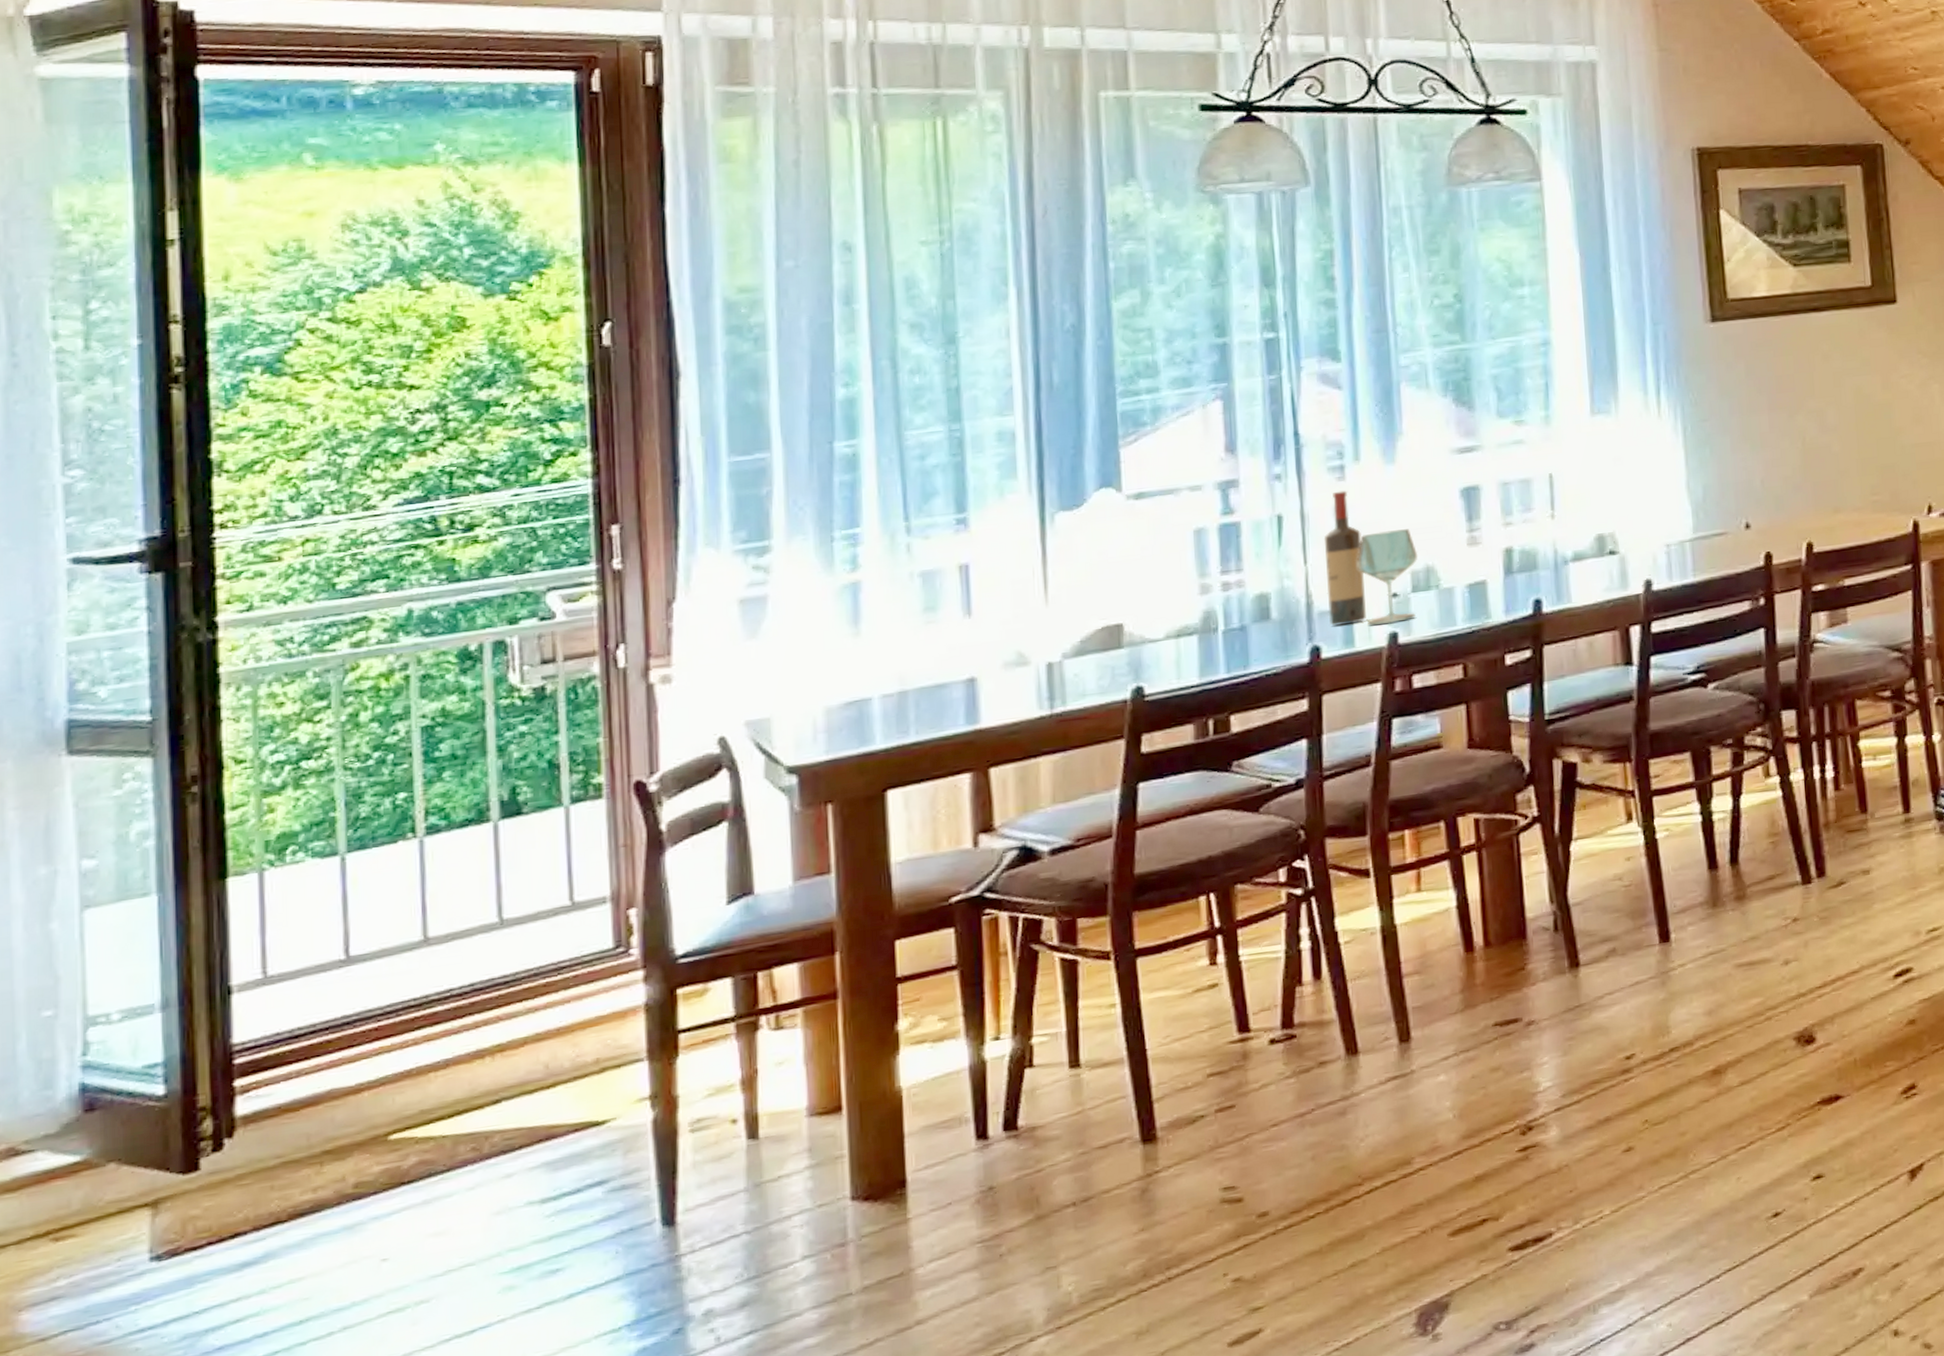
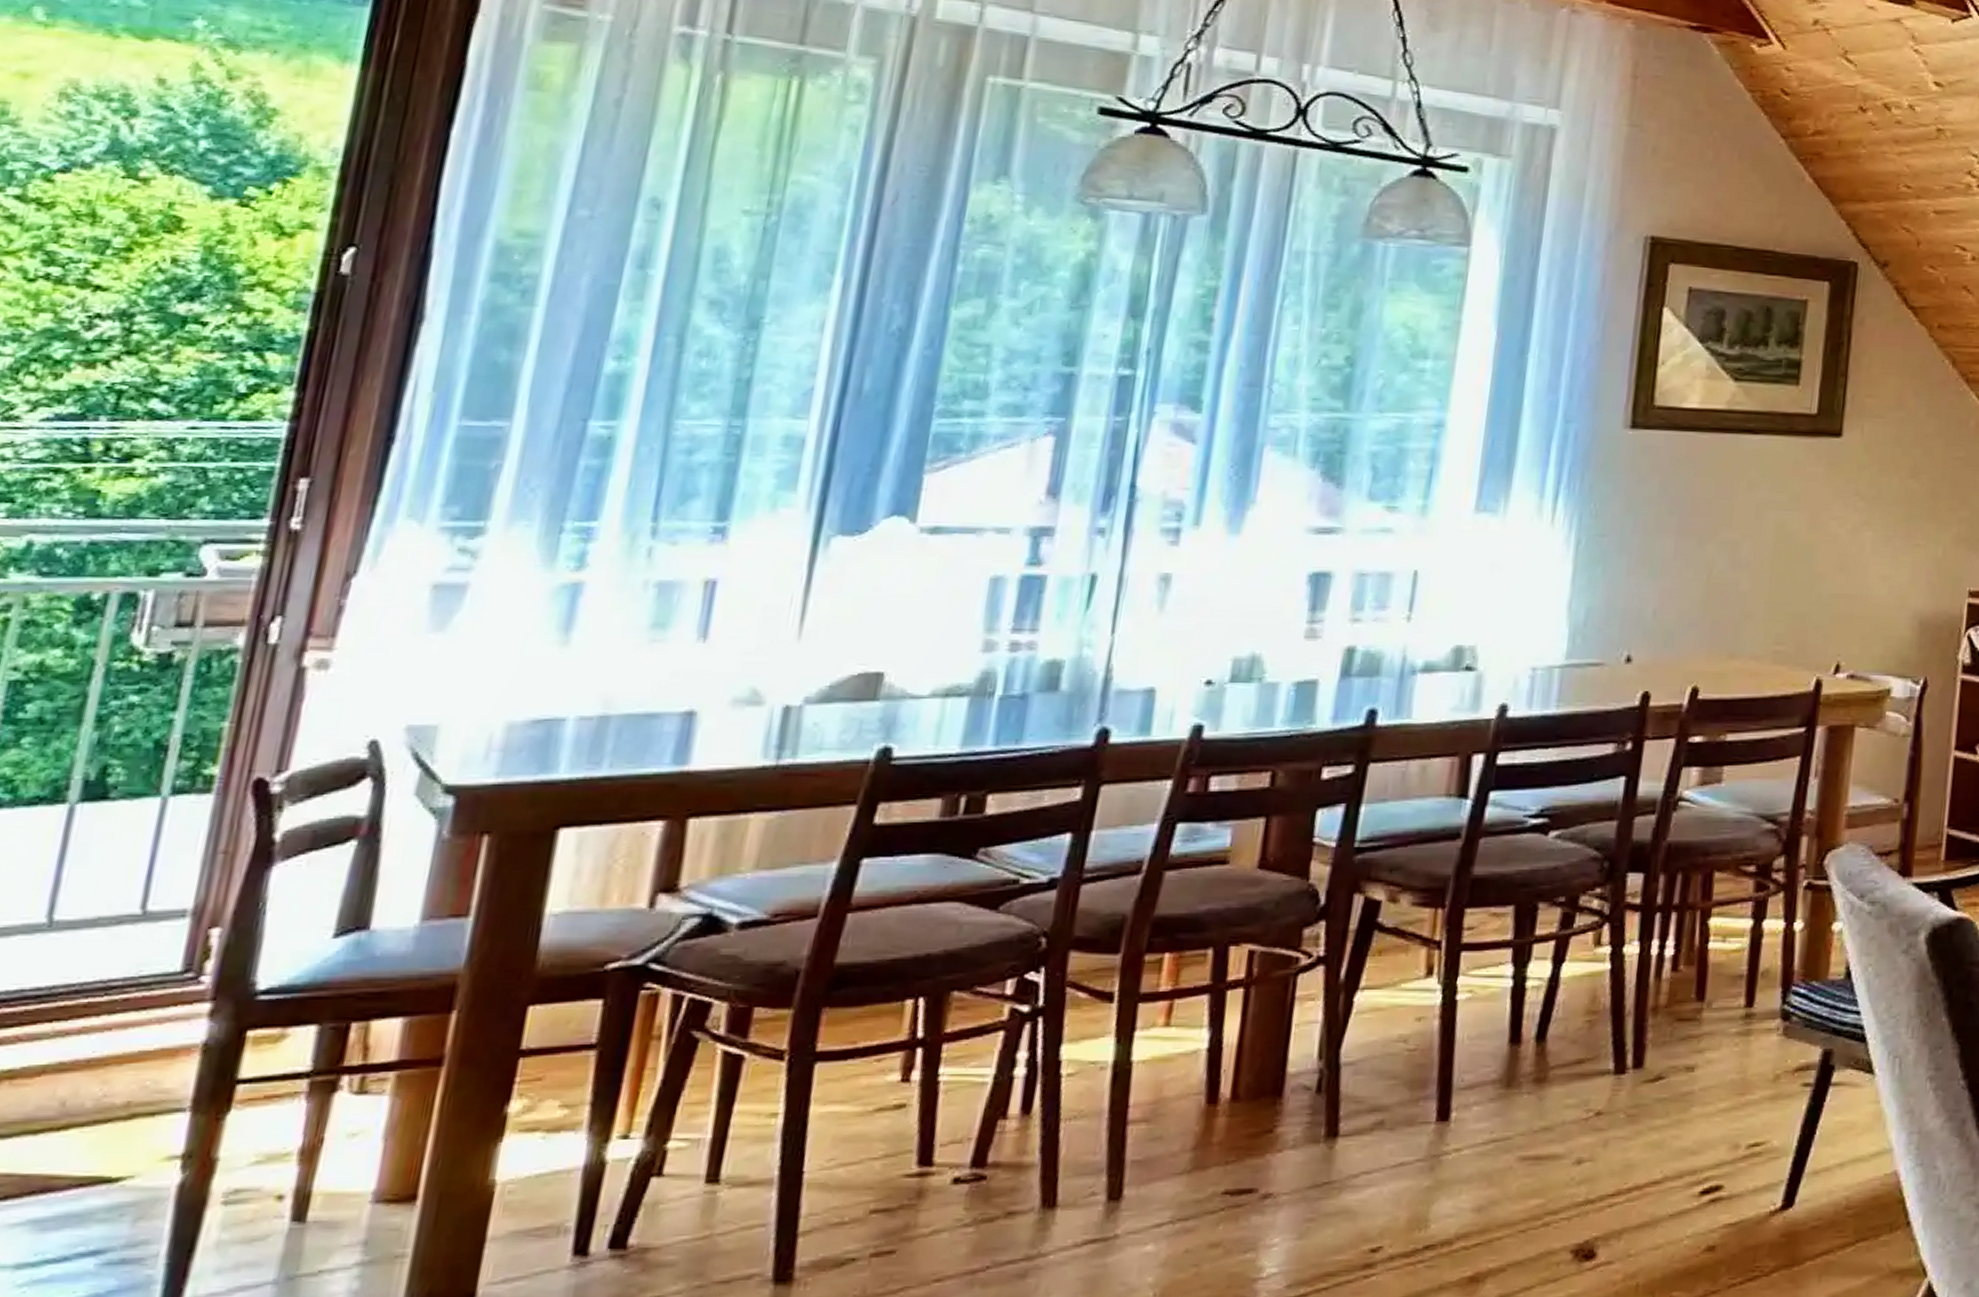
wine bottle: present [1323,490,1366,626] -> none [1127,556,1185,708]
wine glass: present [1356,529,1417,625] -> none [1171,609,1245,715]

